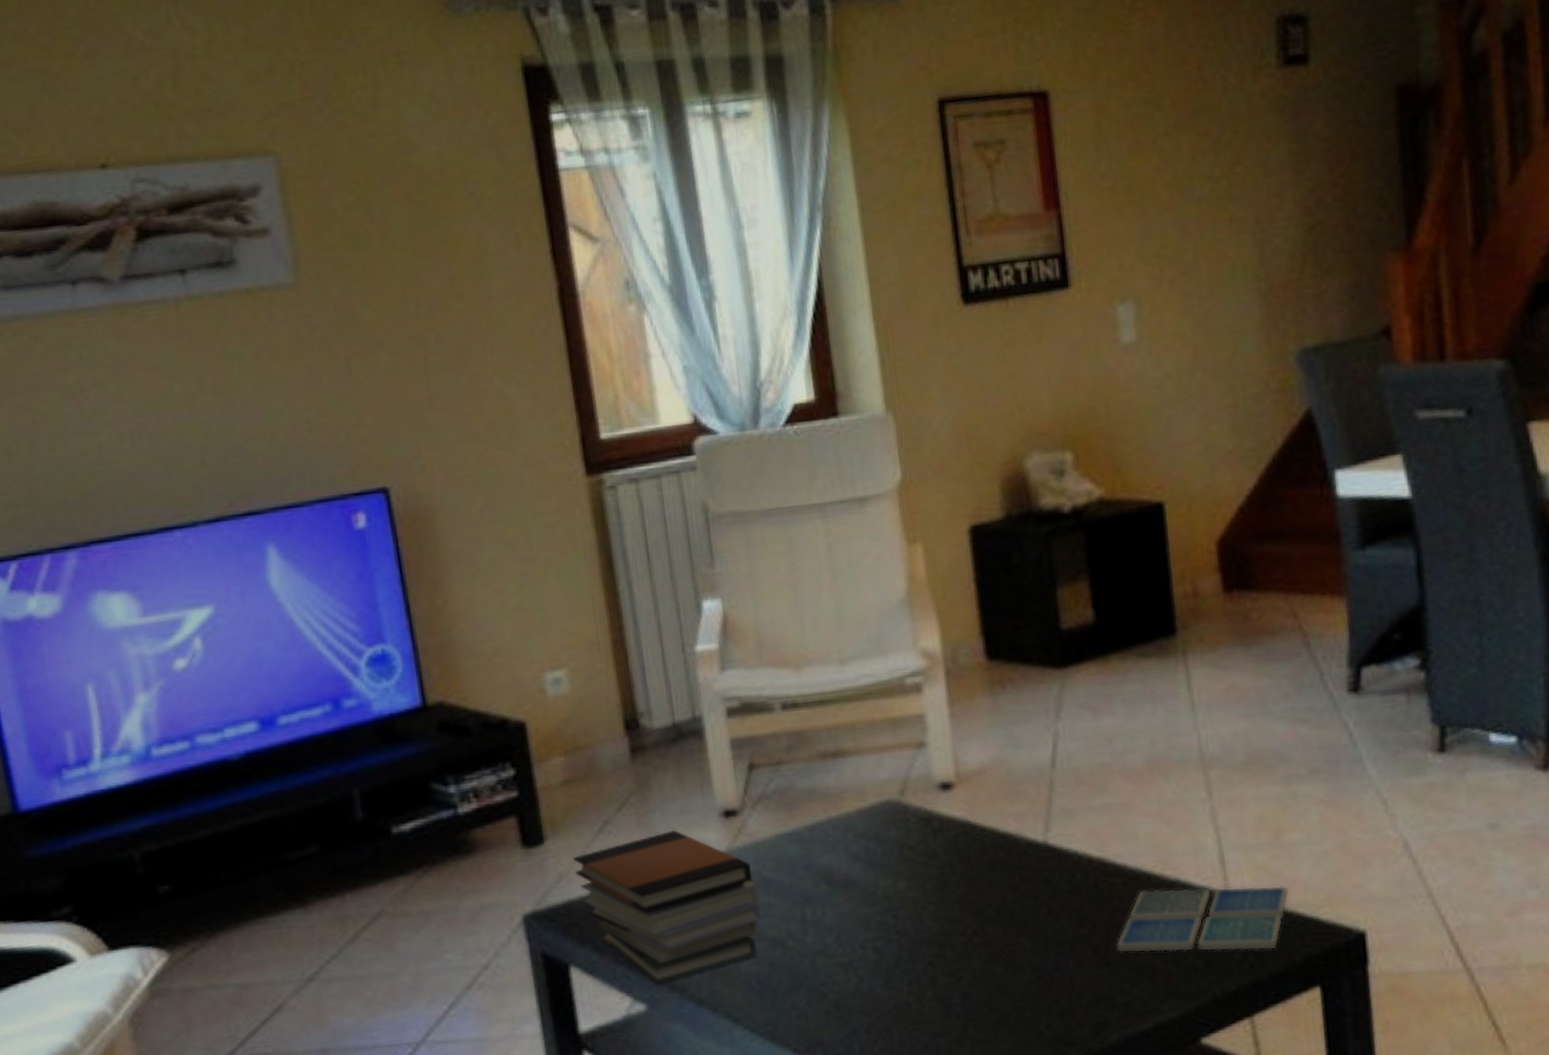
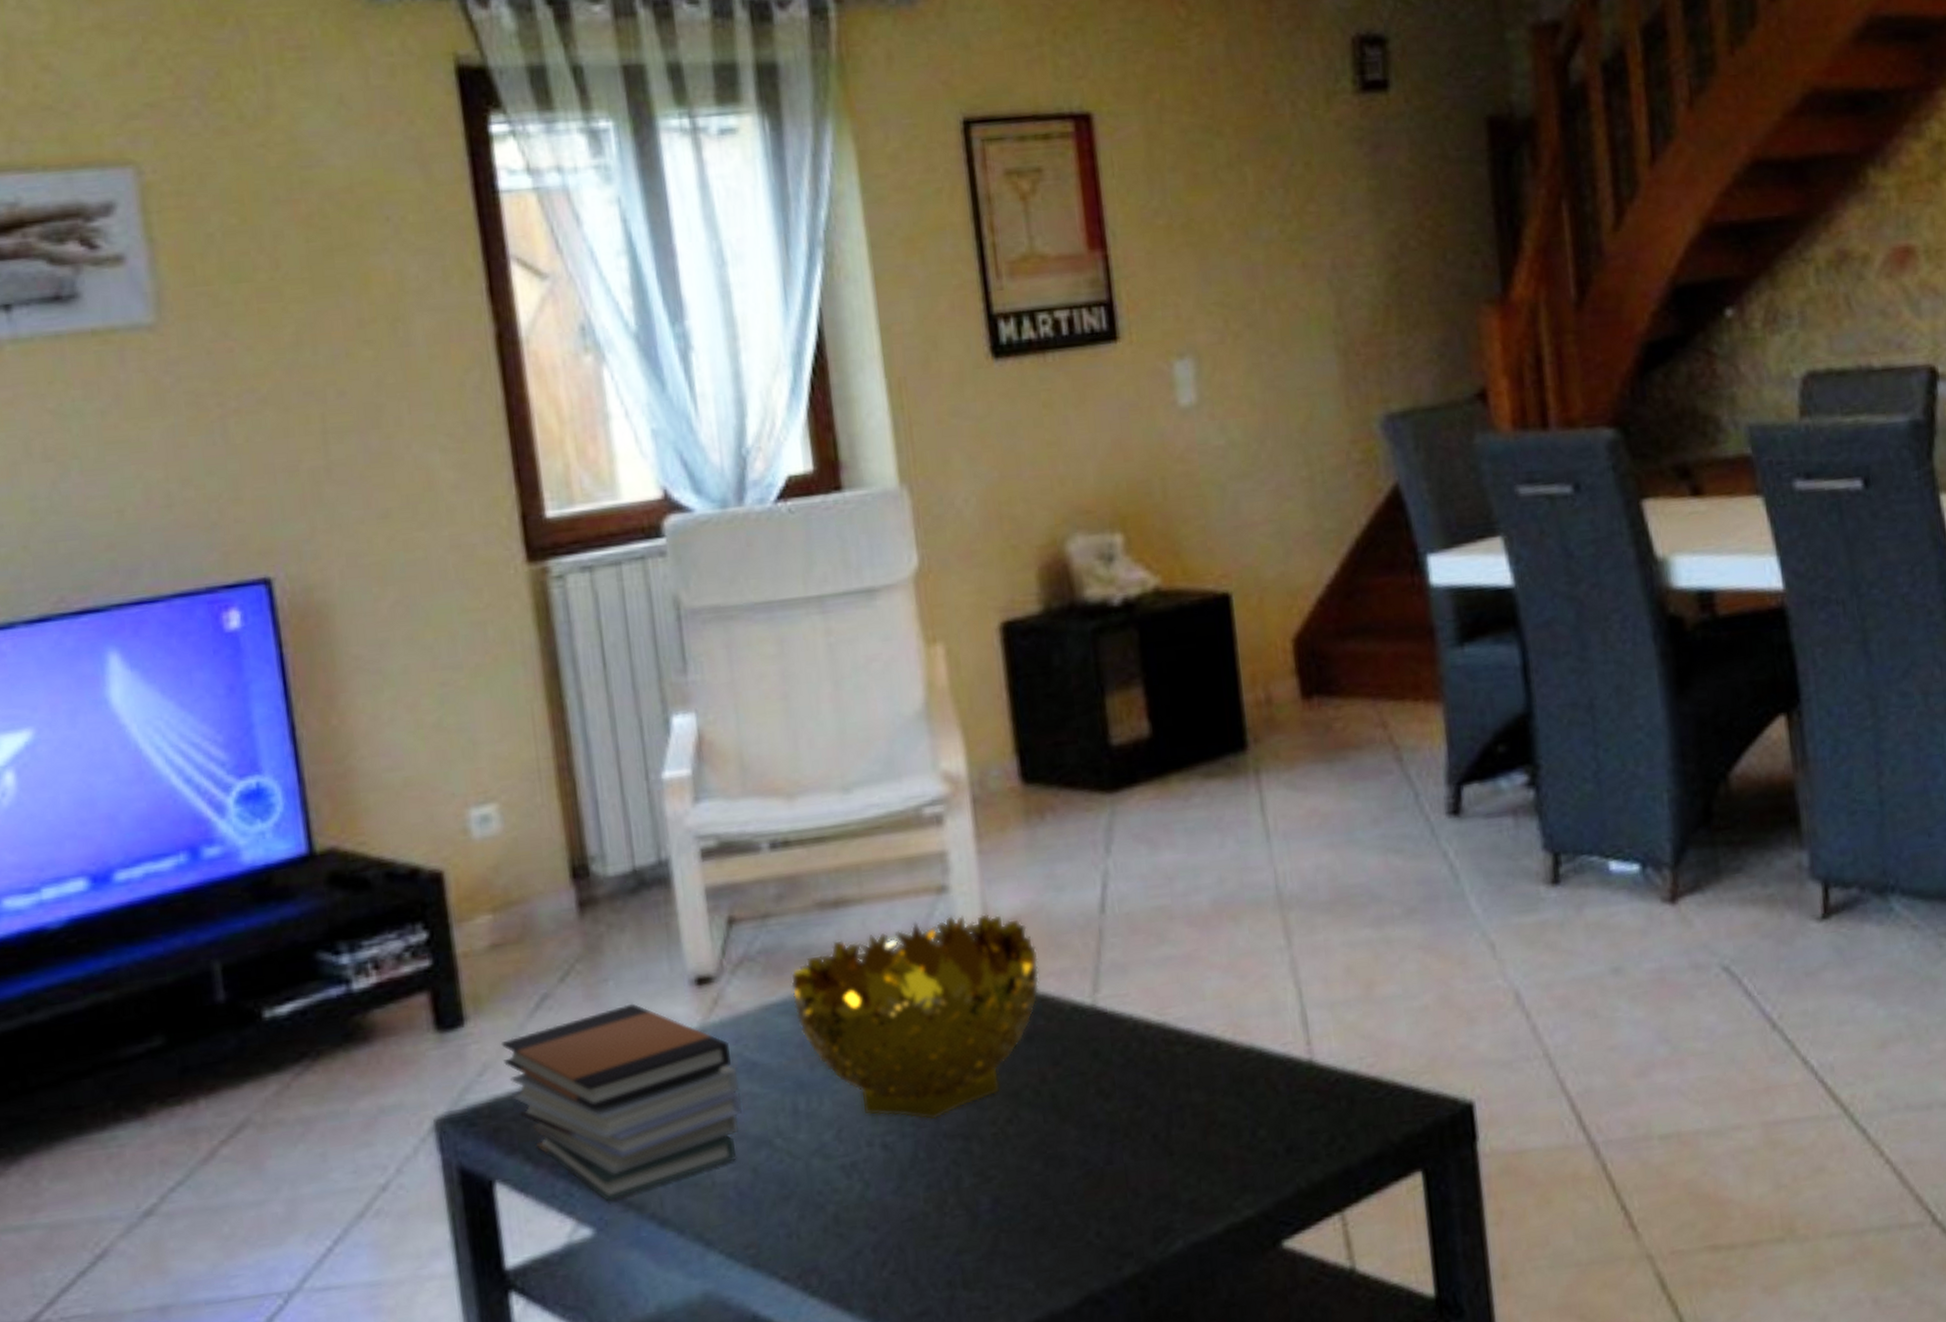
decorative bowl: none [799,766,1001,930] -> present [790,914,1040,1120]
drink coaster: present [1116,885,1290,954] -> none [1179,1049,1384,1140]

